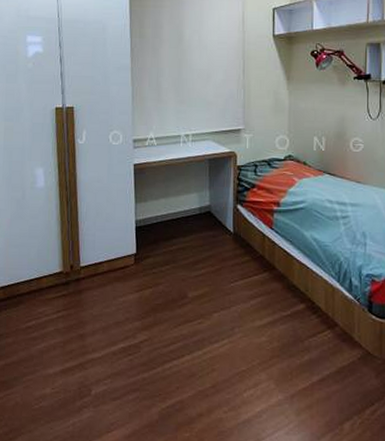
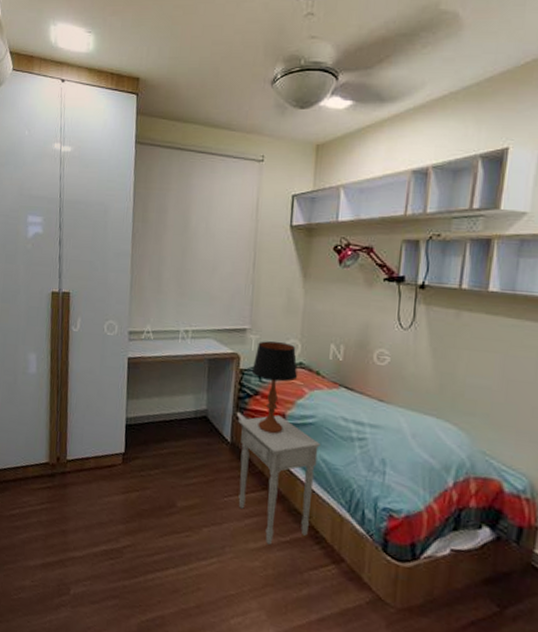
nightstand: none [239,204,311,320] -> present [238,415,320,545]
table lamp: none [247,138,288,221] -> present [251,341,298,434]

